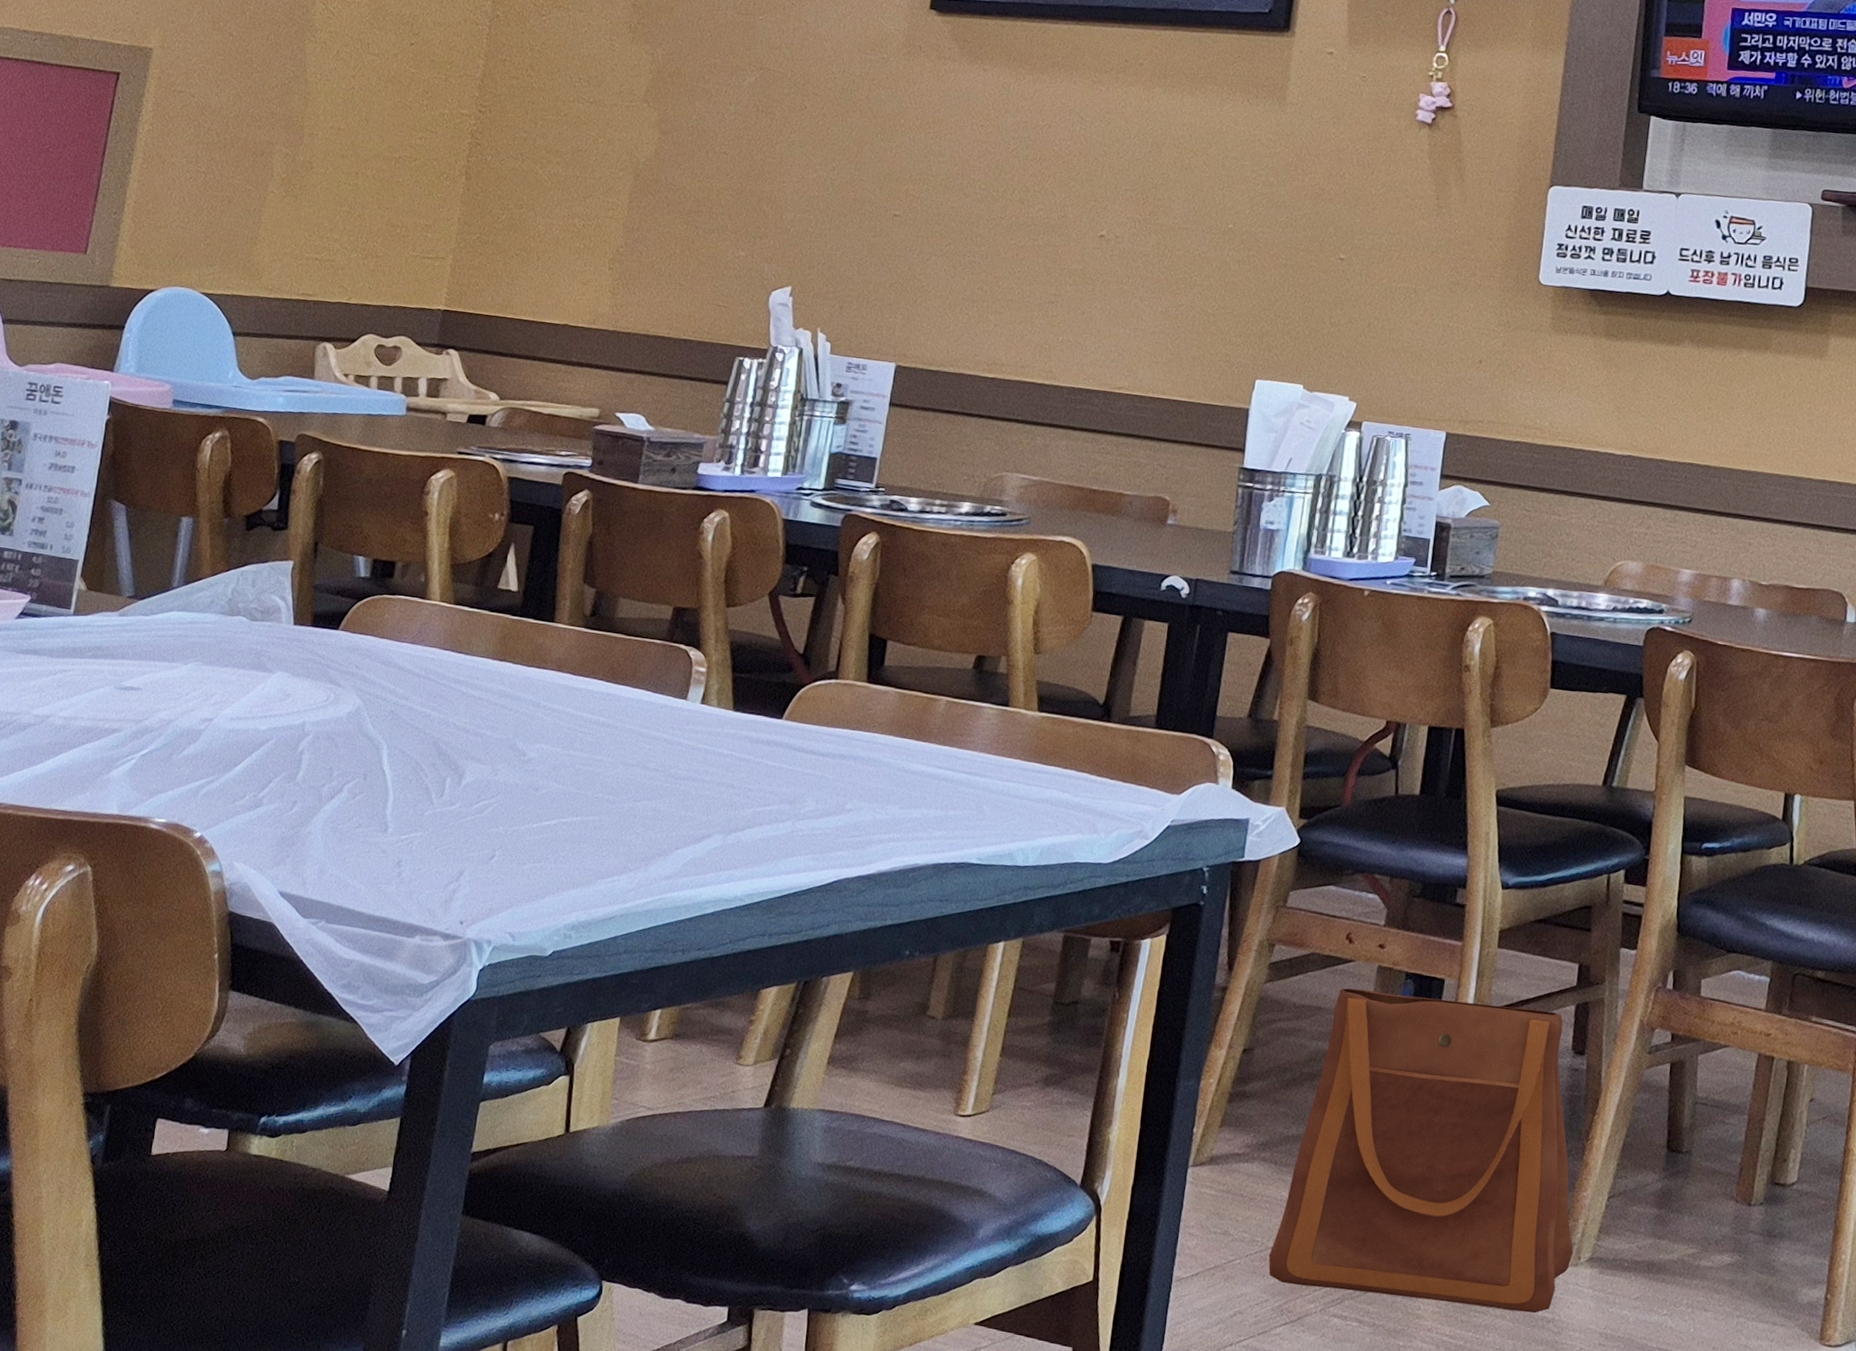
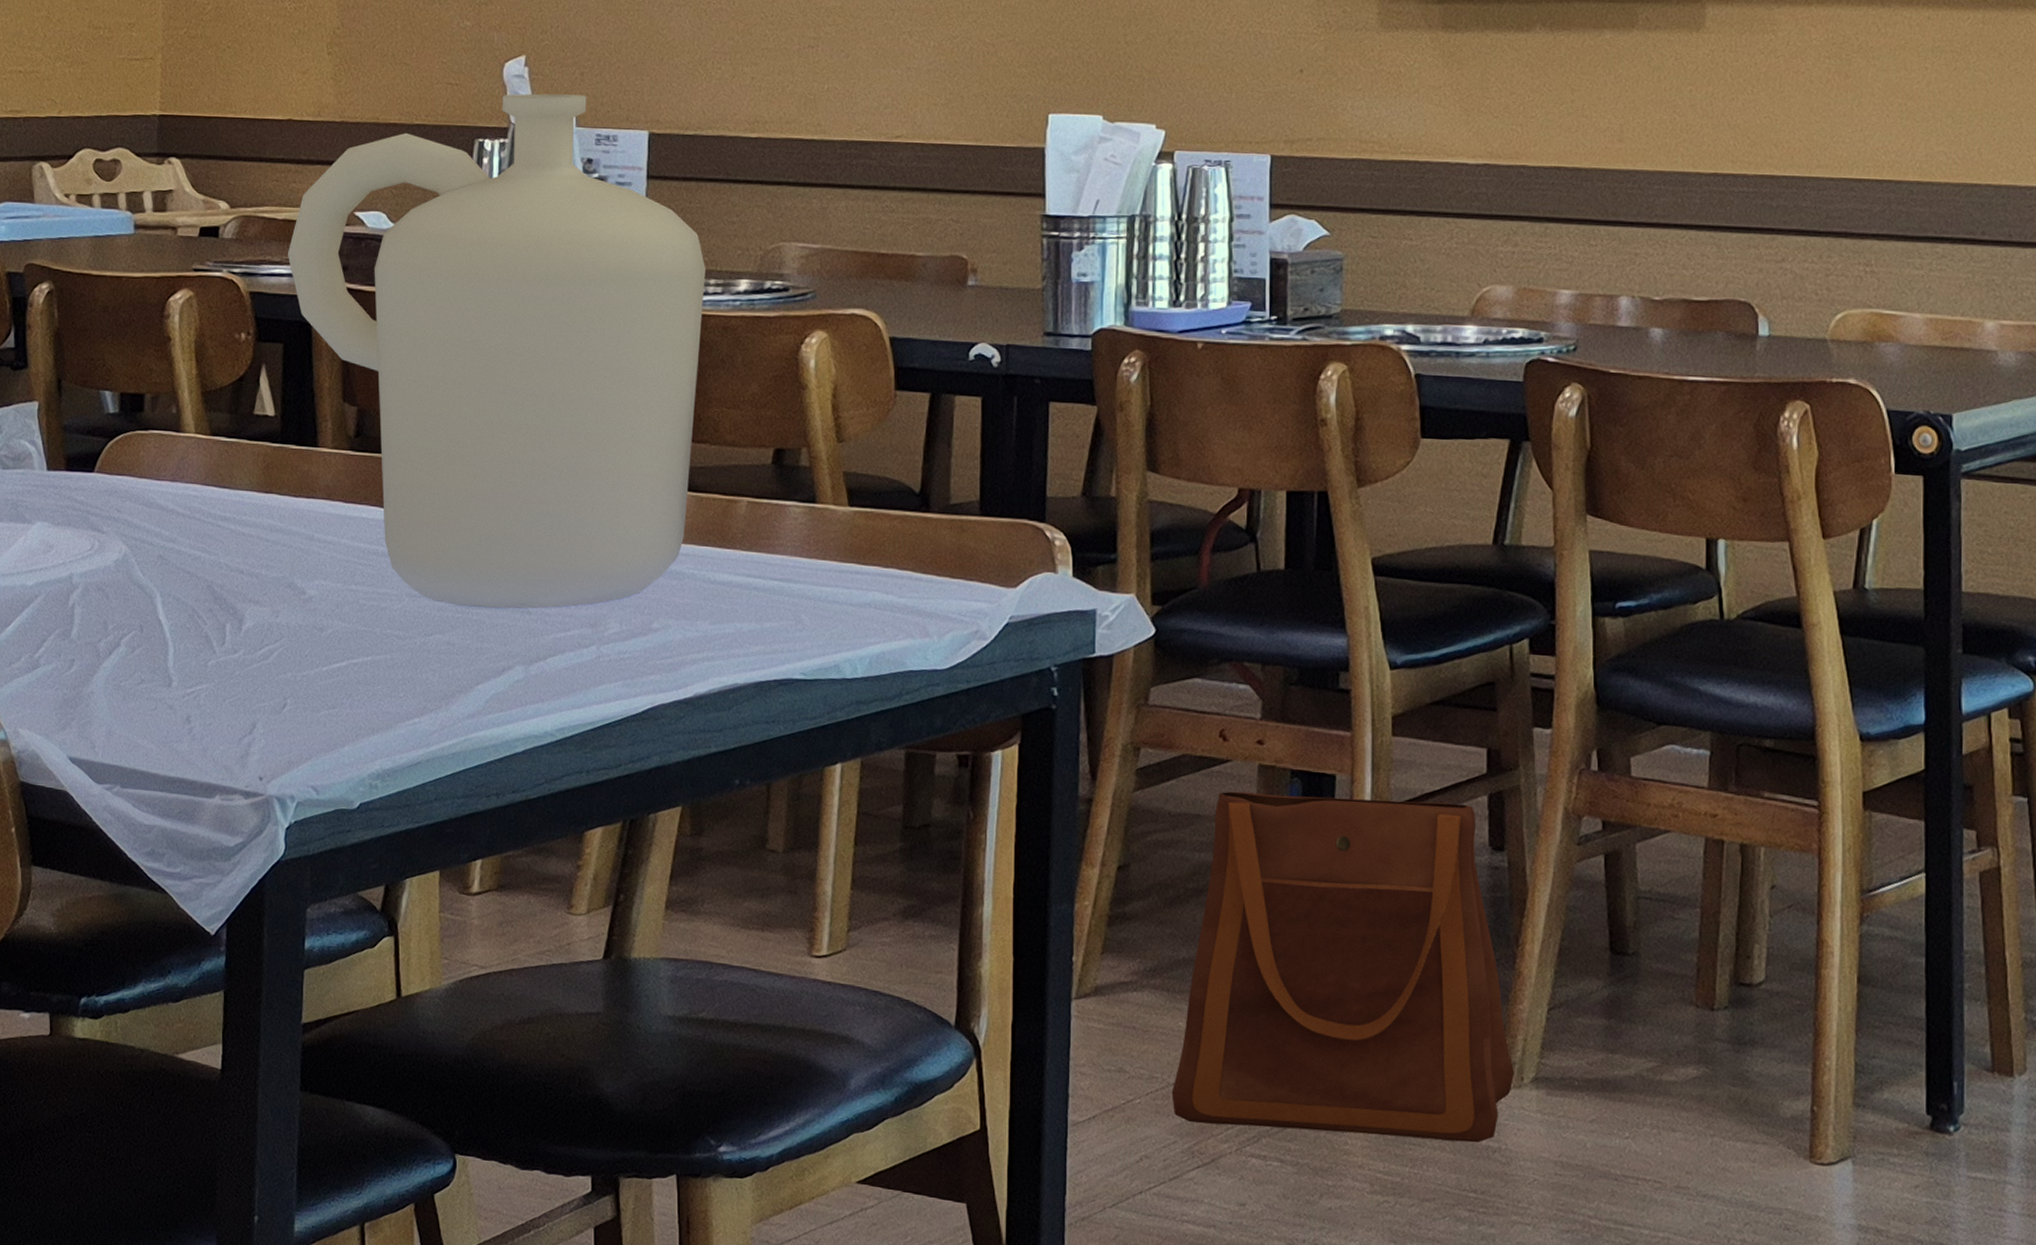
water jug: none [547,319,933,785] -> present [287,93,705,609]

